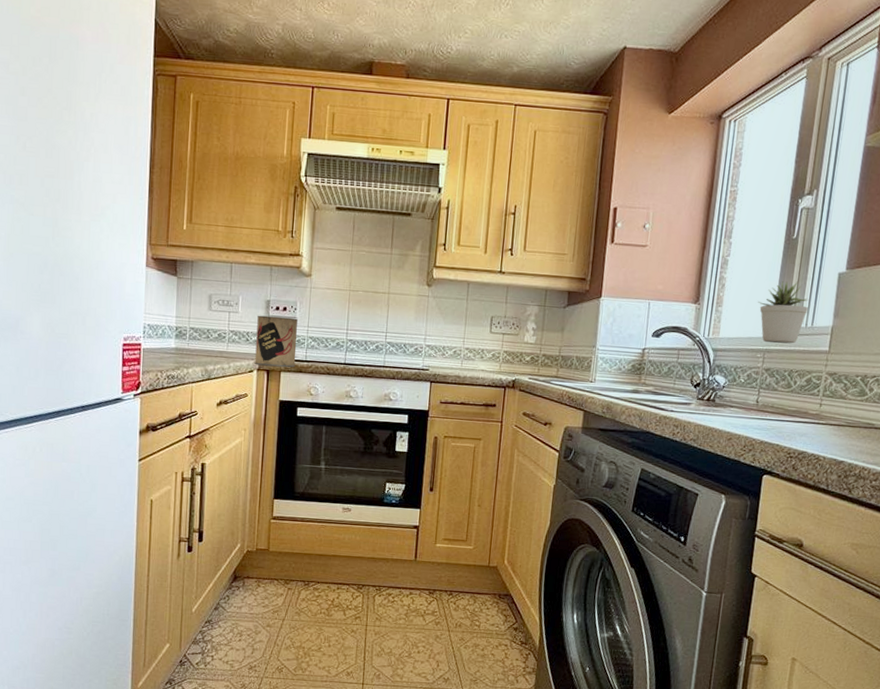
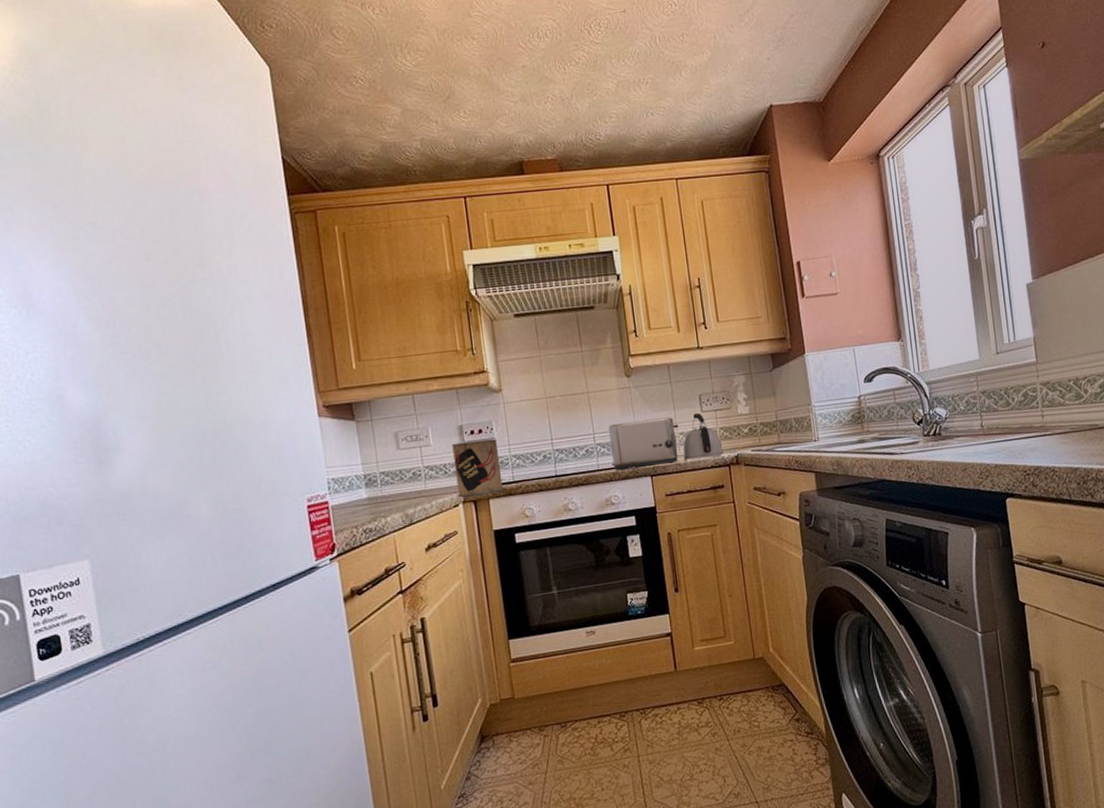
toaster: none [397,327,466,375] -> present [608,417,679,471]
kettle: none [464,332,503,378] -> present [683,412,724,461]
potted plant: present [758,281,809,344] -> none [958,300,1007,366]

